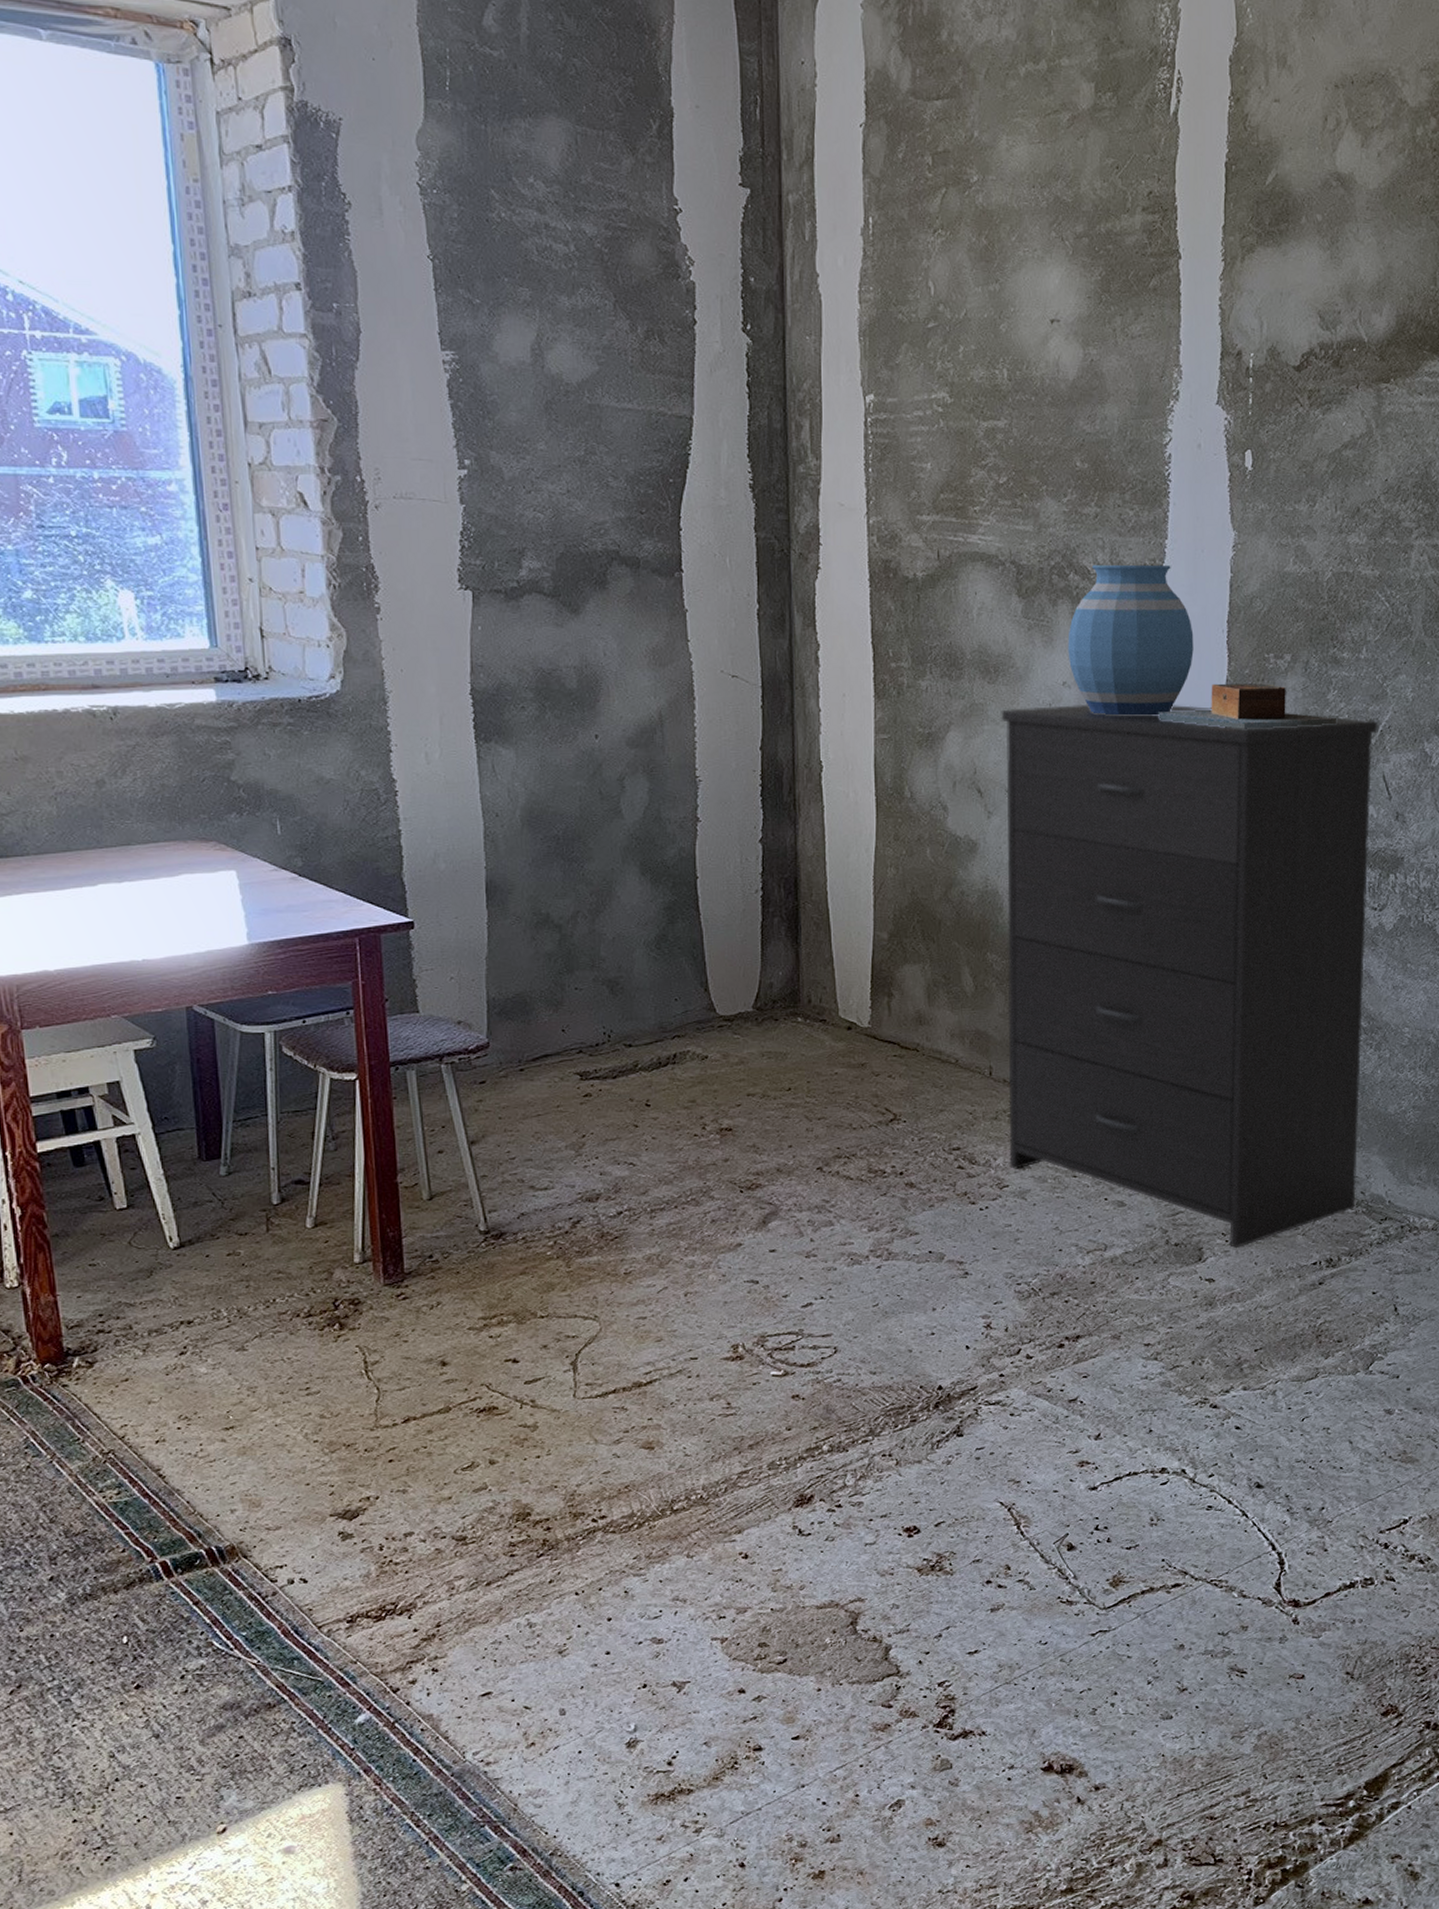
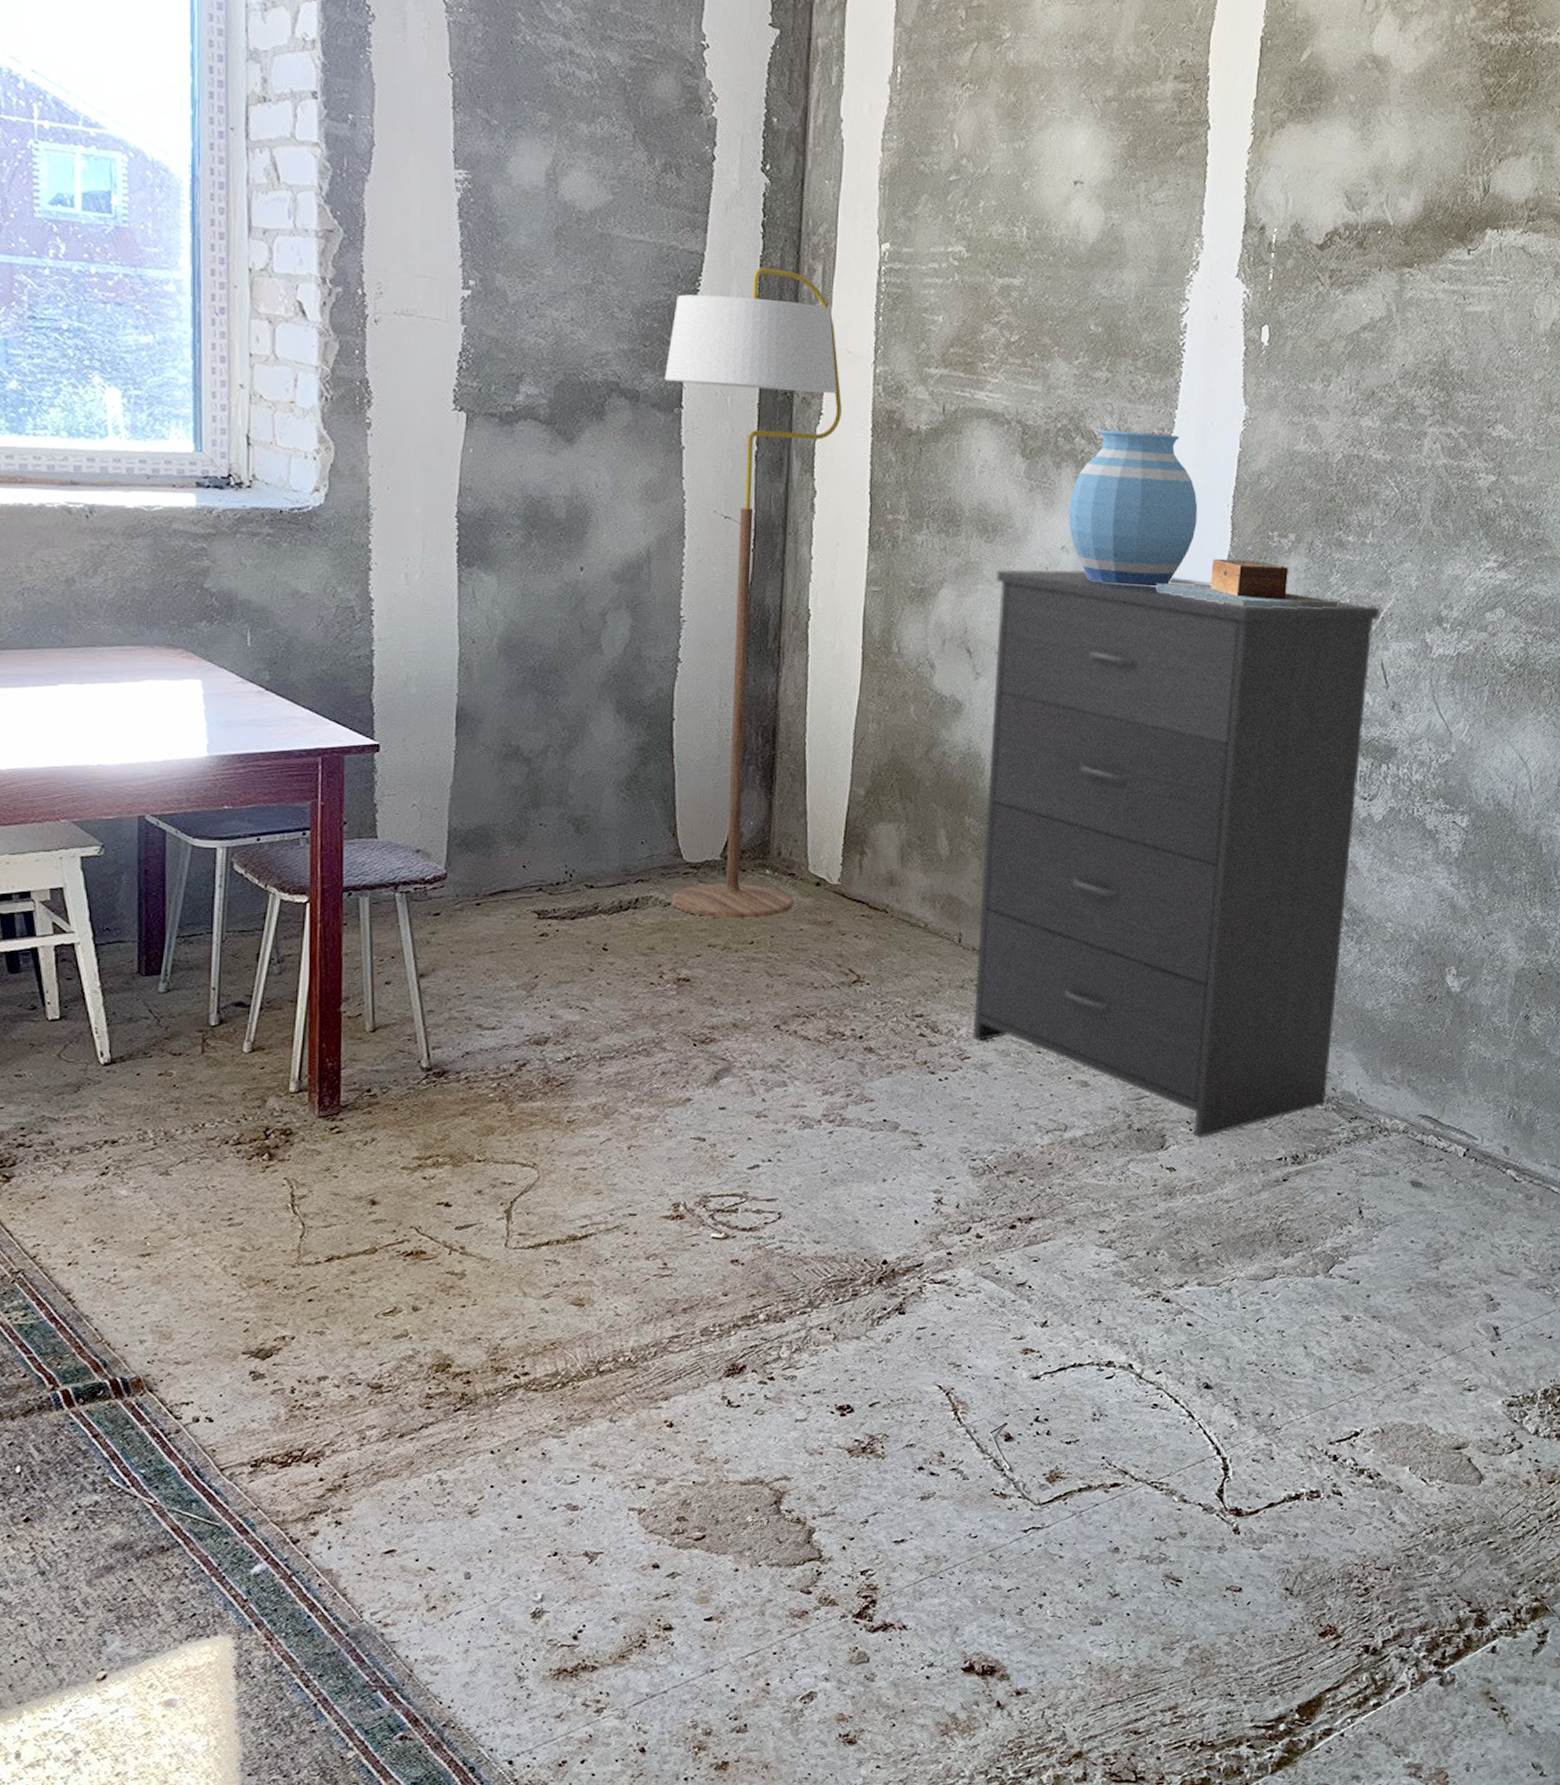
floor lamp: none [663,427,838,1067] -> present [664,267,842,919]

